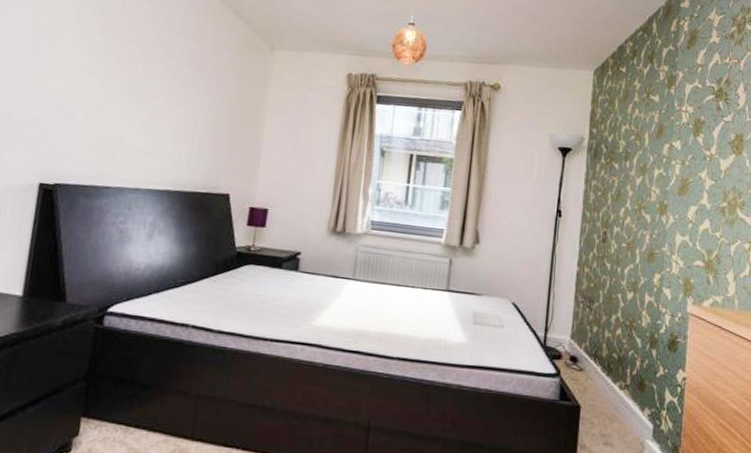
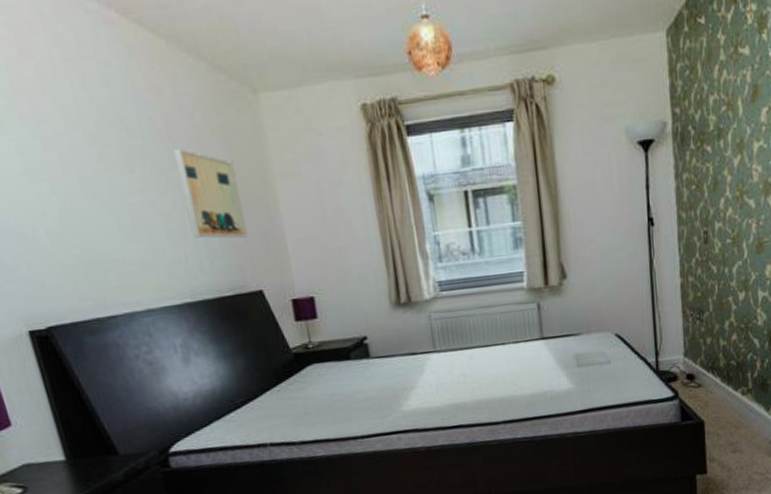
wall art: none [190,74,240,151] -> present [173,148,249,239]

